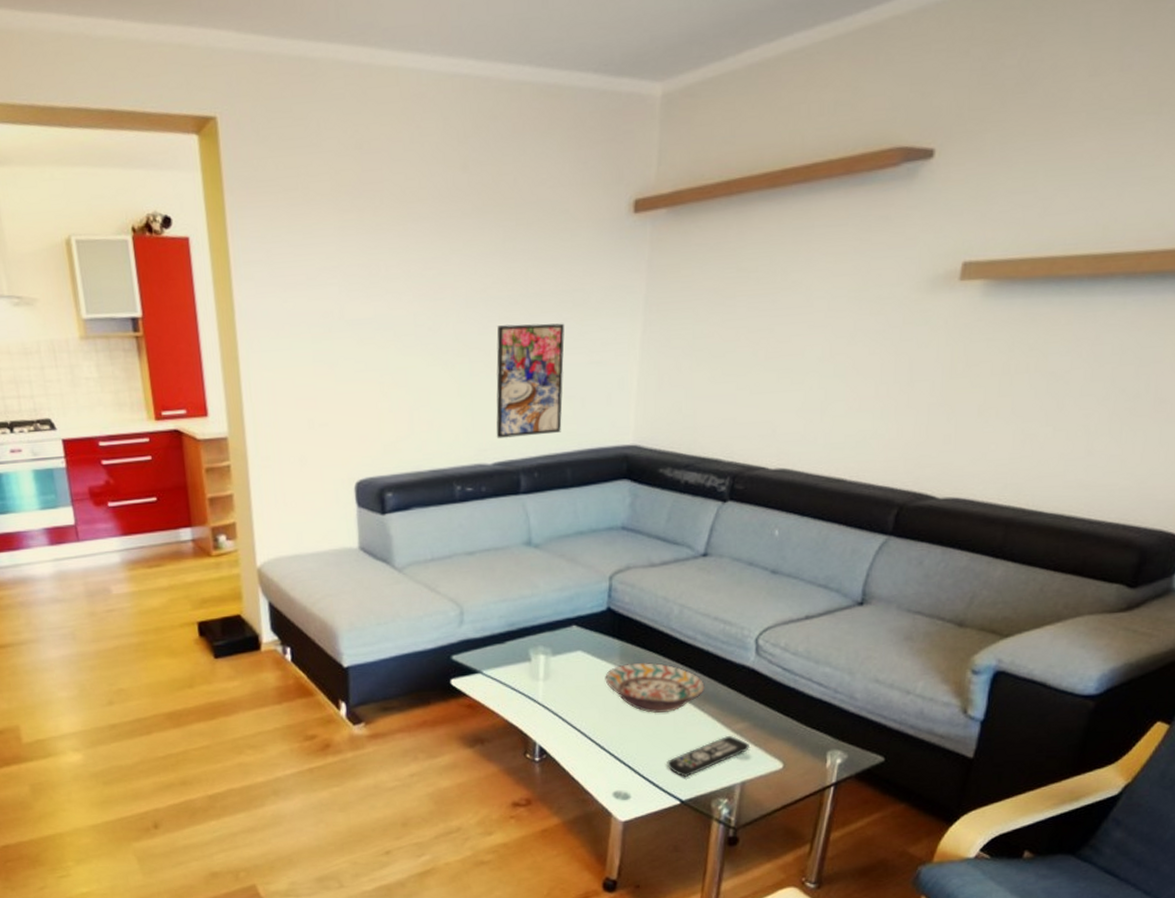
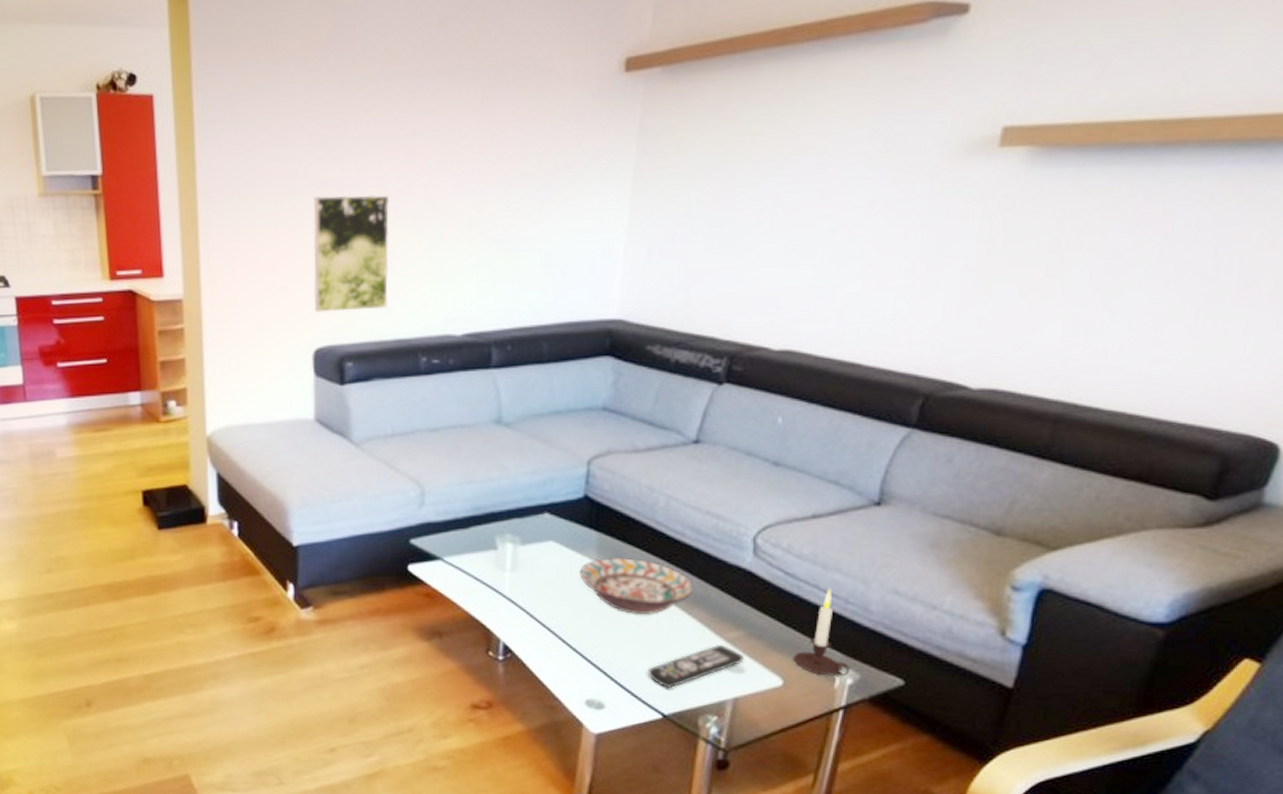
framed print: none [349,332,424,446] -> present [313,194,390,312]
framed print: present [496,323,565,438] -> none [466,187,545,308]
candle: none [791,680,840,757] -> present [793,588,851,676]

